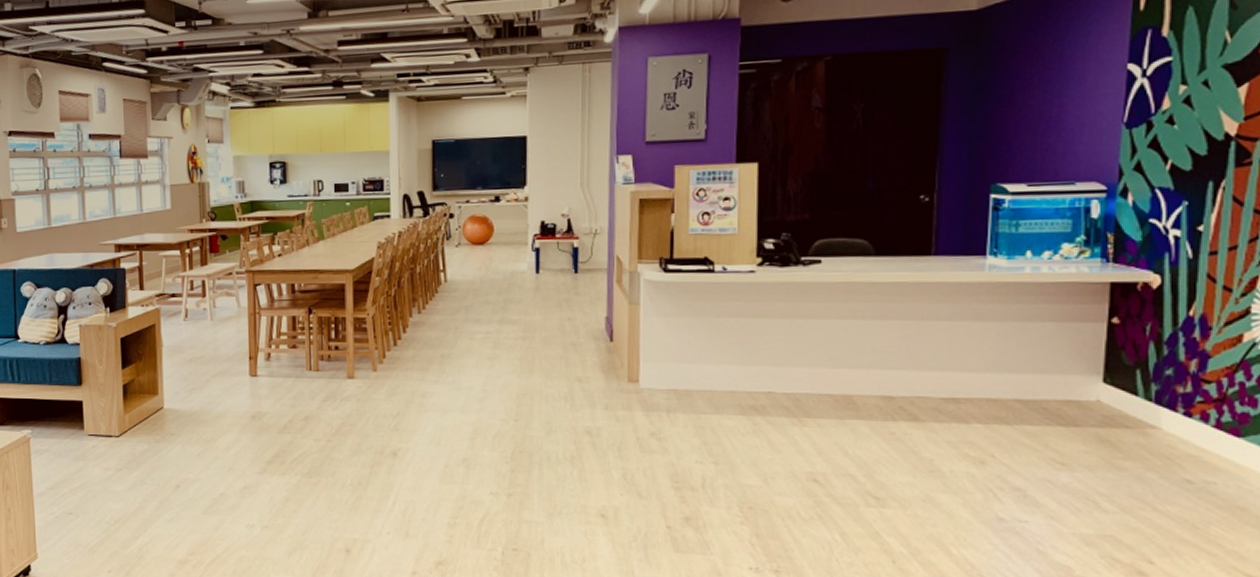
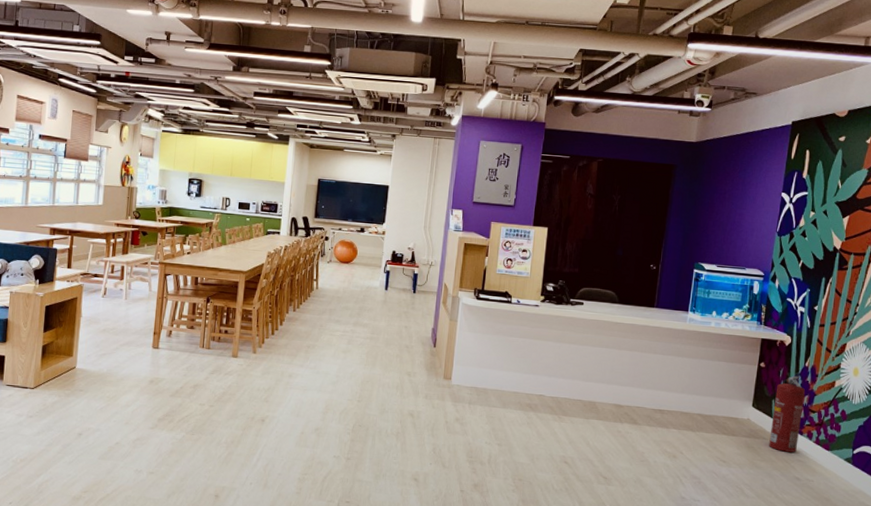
fire extinguisher: none [1136,331,1191,444] -> present [769,375,805,453]

